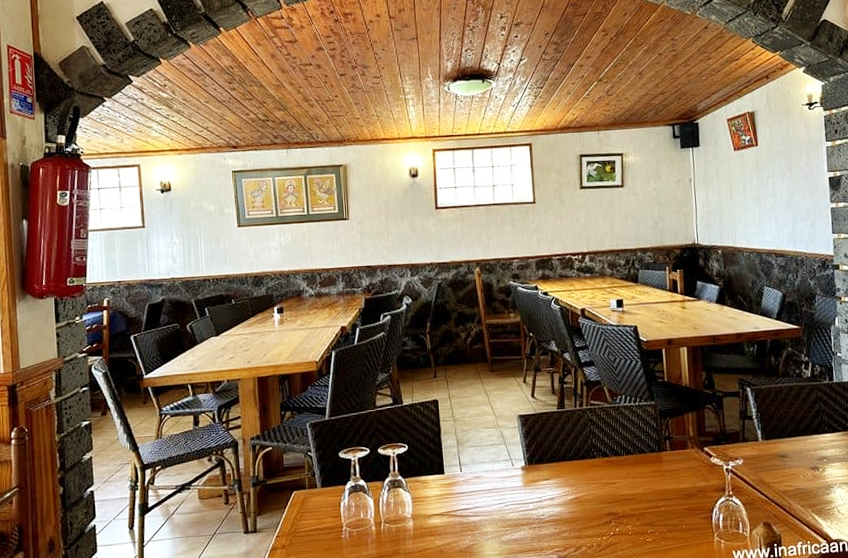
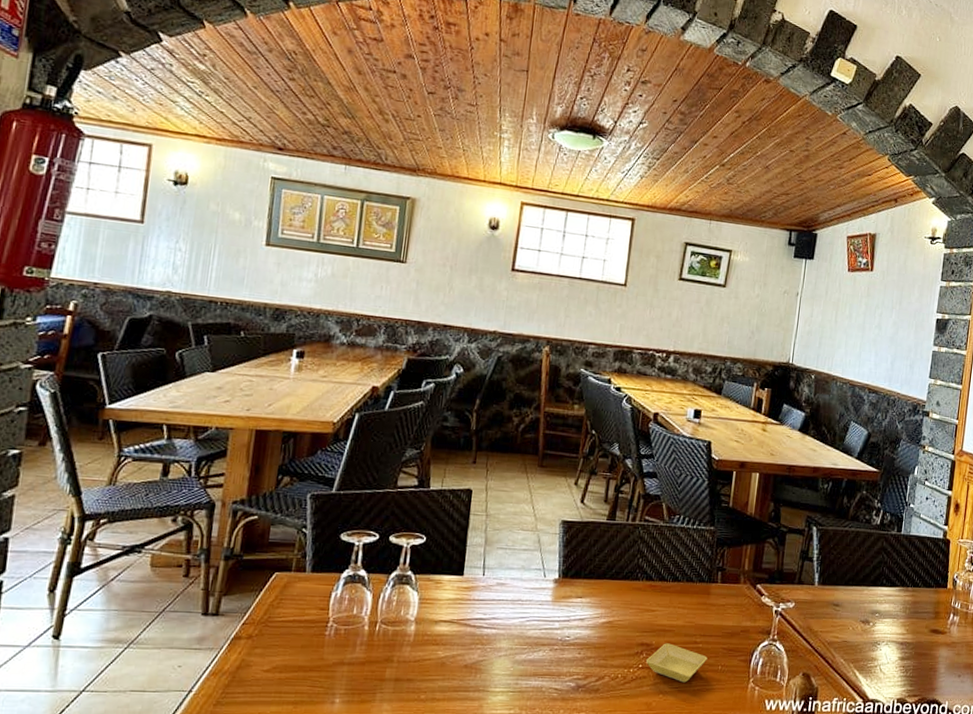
saucer: none [616,510,671,544] -> present [646,643,707,683]

